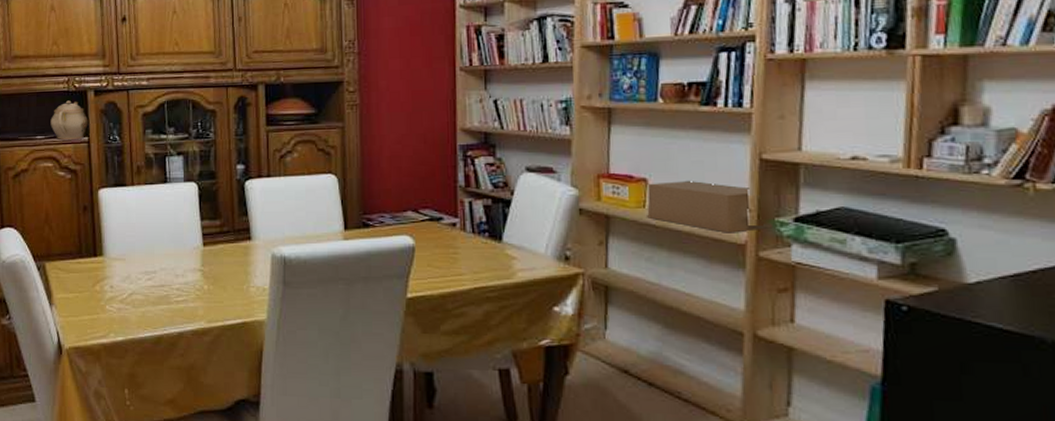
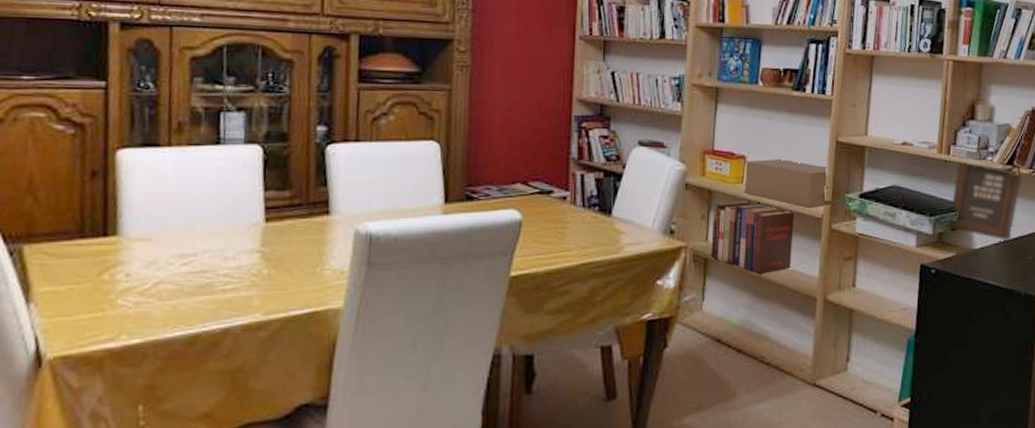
teapot: present [49,100,89,141] -> none [44,32,109,85]
books: none [611,226,710,304] -> present [711,201,794,274]
picture frame: none [924,179,1039,274] -> present [948,163,1021,241]

